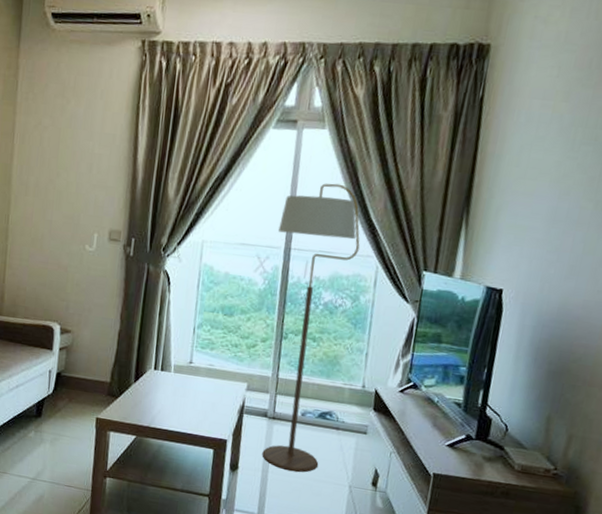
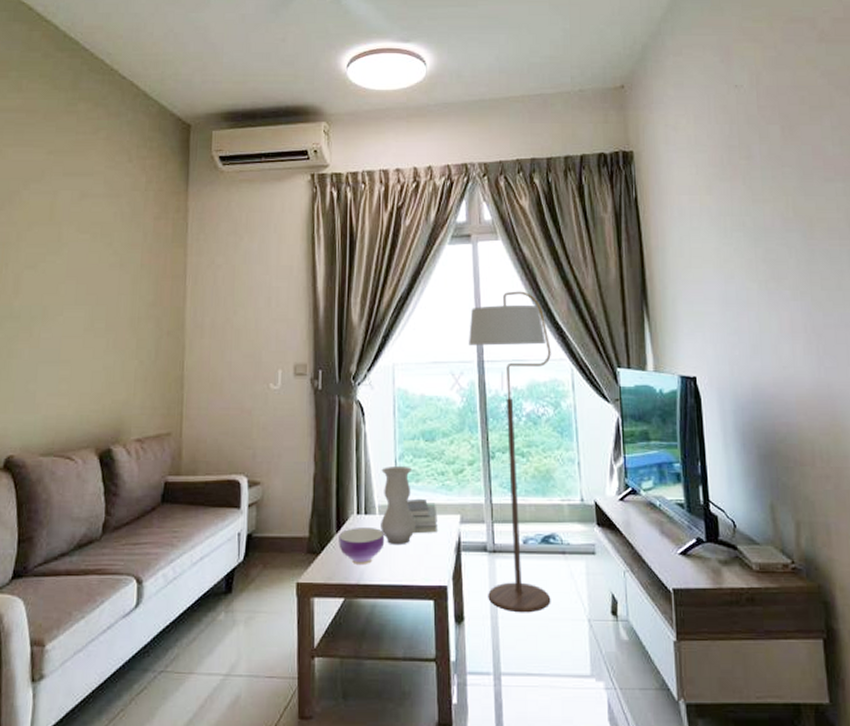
bowl: none [135,380,177,412] -> present [339,528,385,566]
vase: none [174,333,208,401] -> present [381,465,417,546]
books: none [199,363,227,395] -> present [406,500,437,534]

